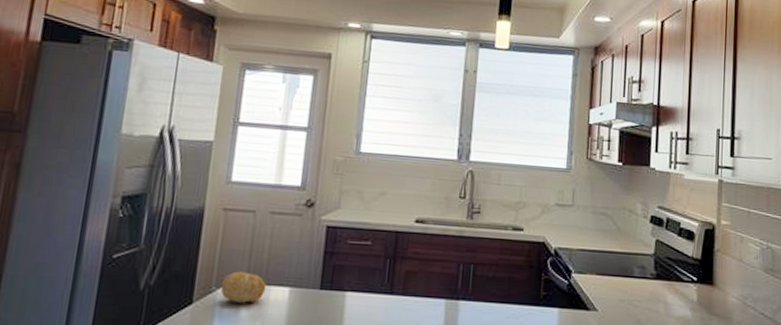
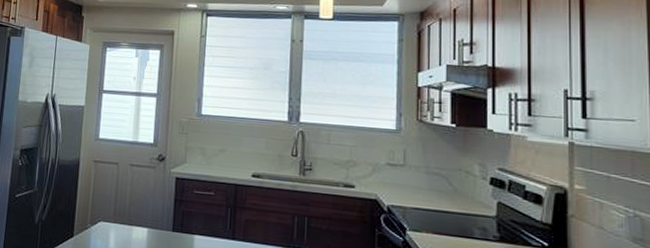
fruit: present [220,271,267,303] -> none [94,212,129,239]

